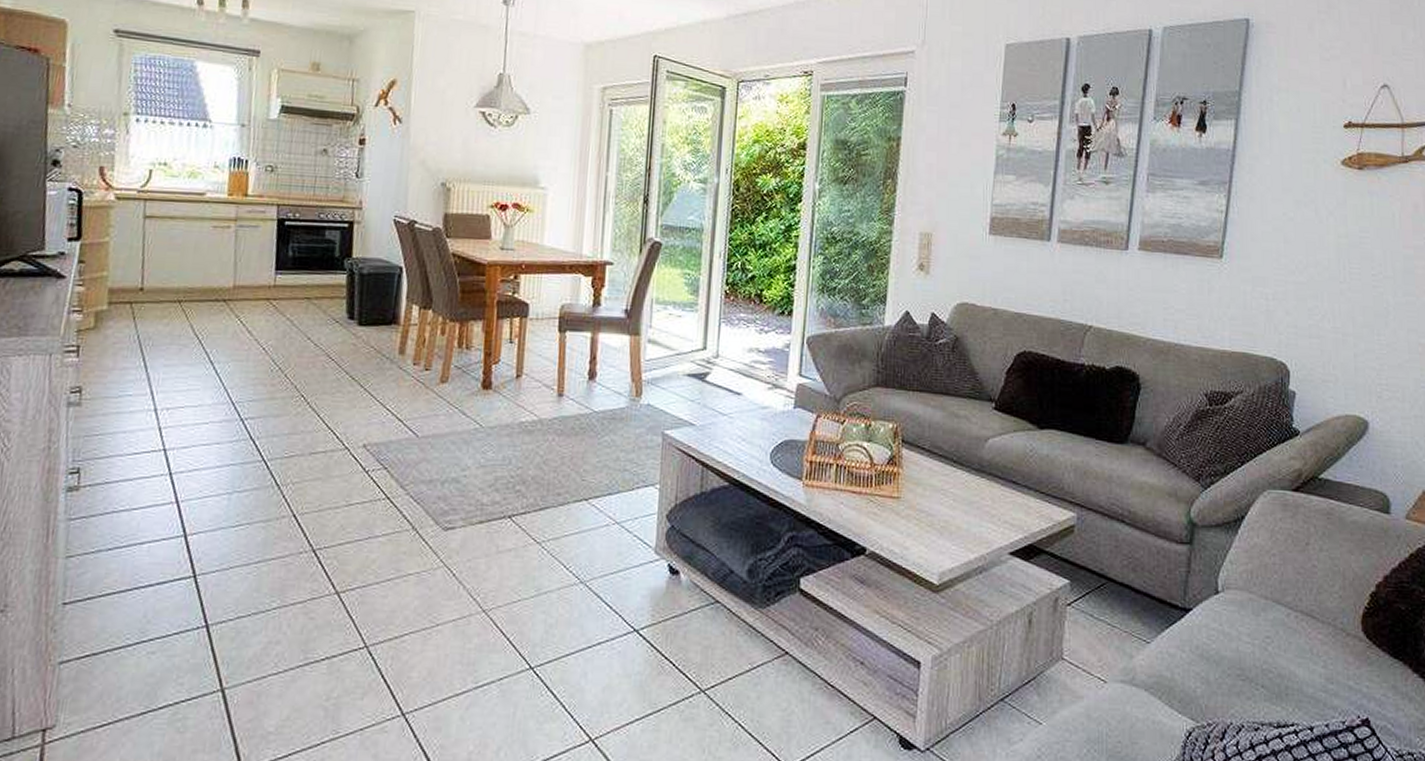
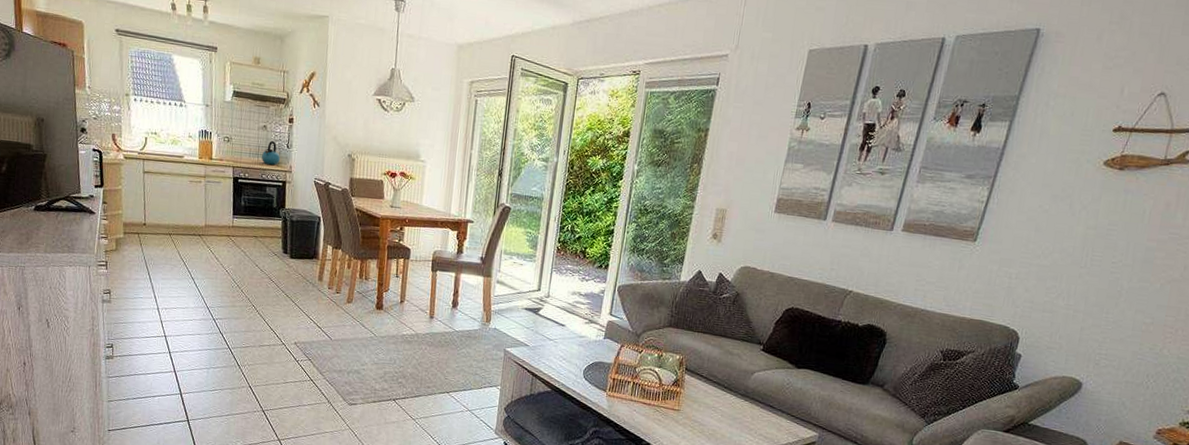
kettle: none [318,168,347,202] -> present [261,140,281,166]

